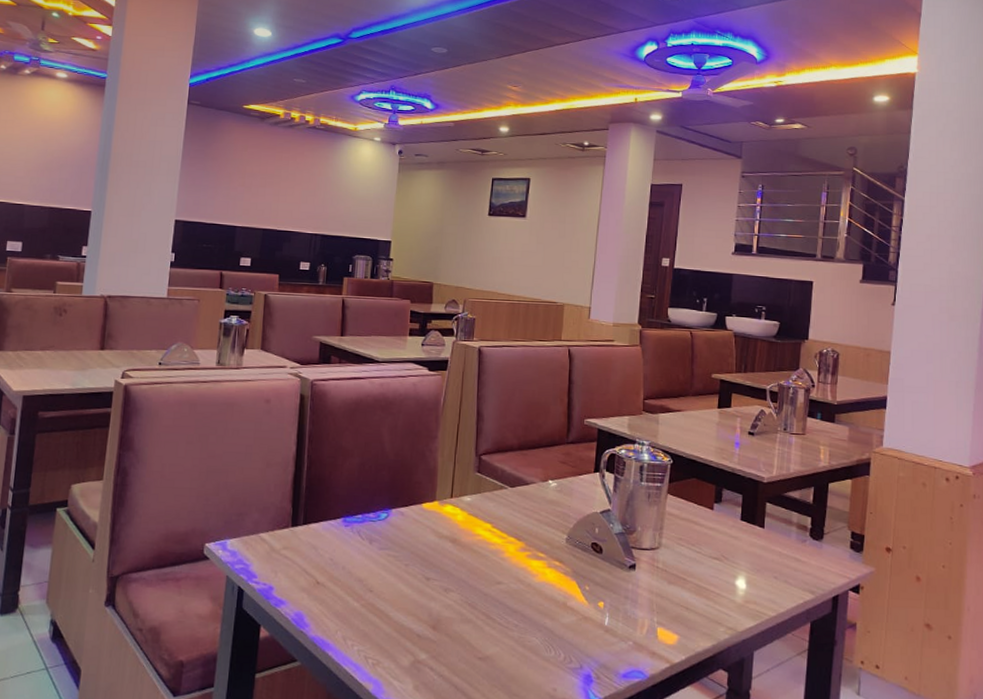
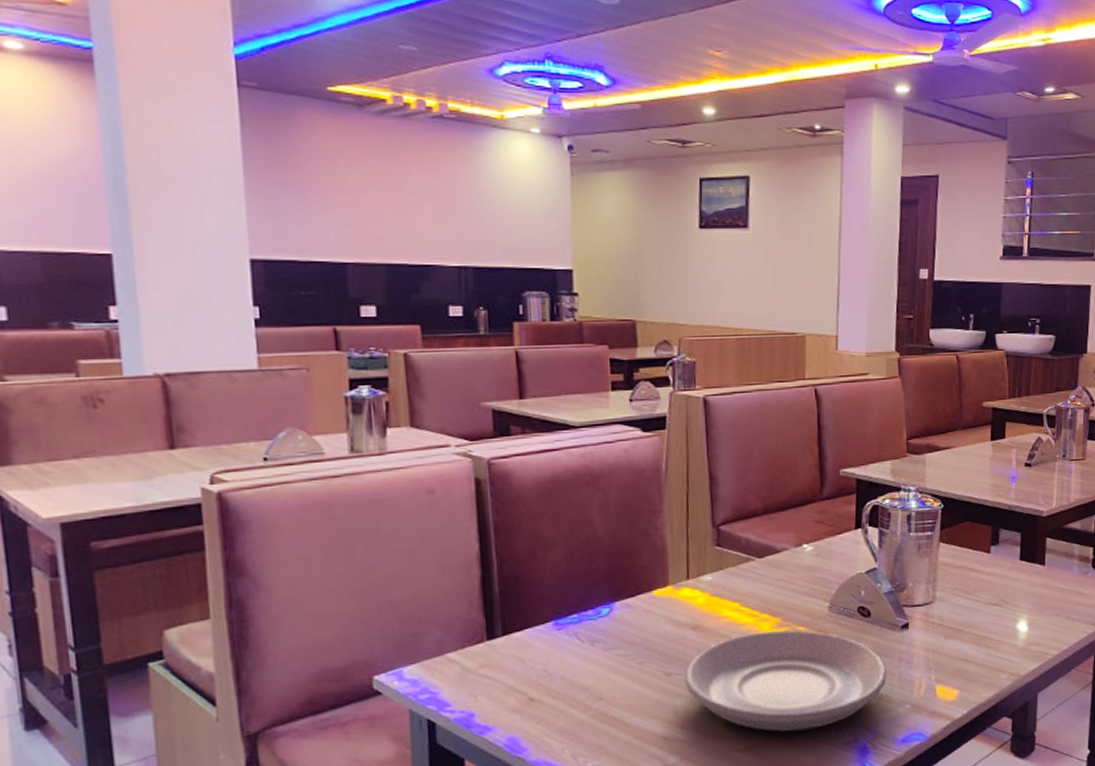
plate: none [439,552,613,650] -> present [684,630,887,732]

